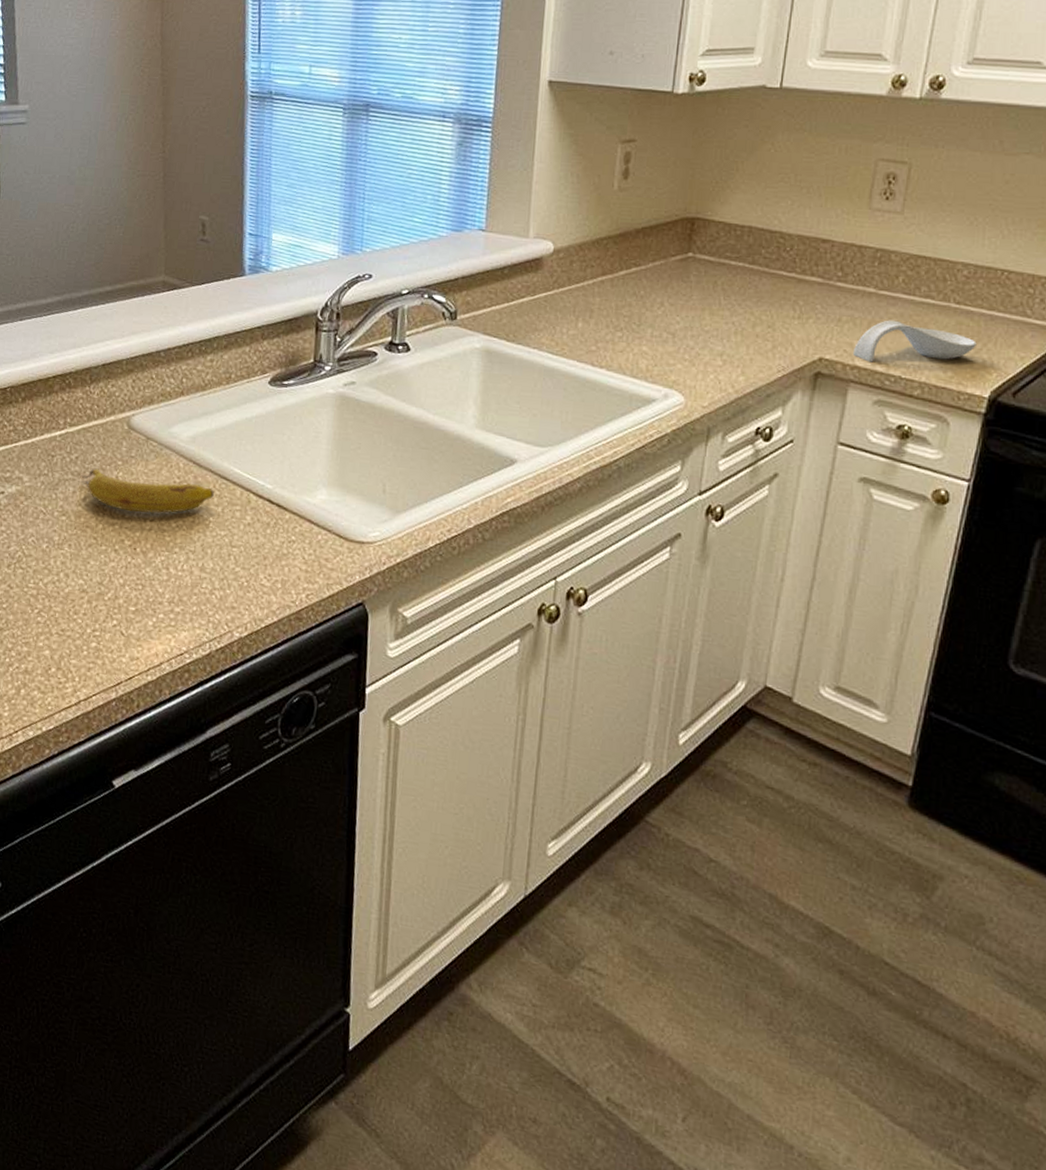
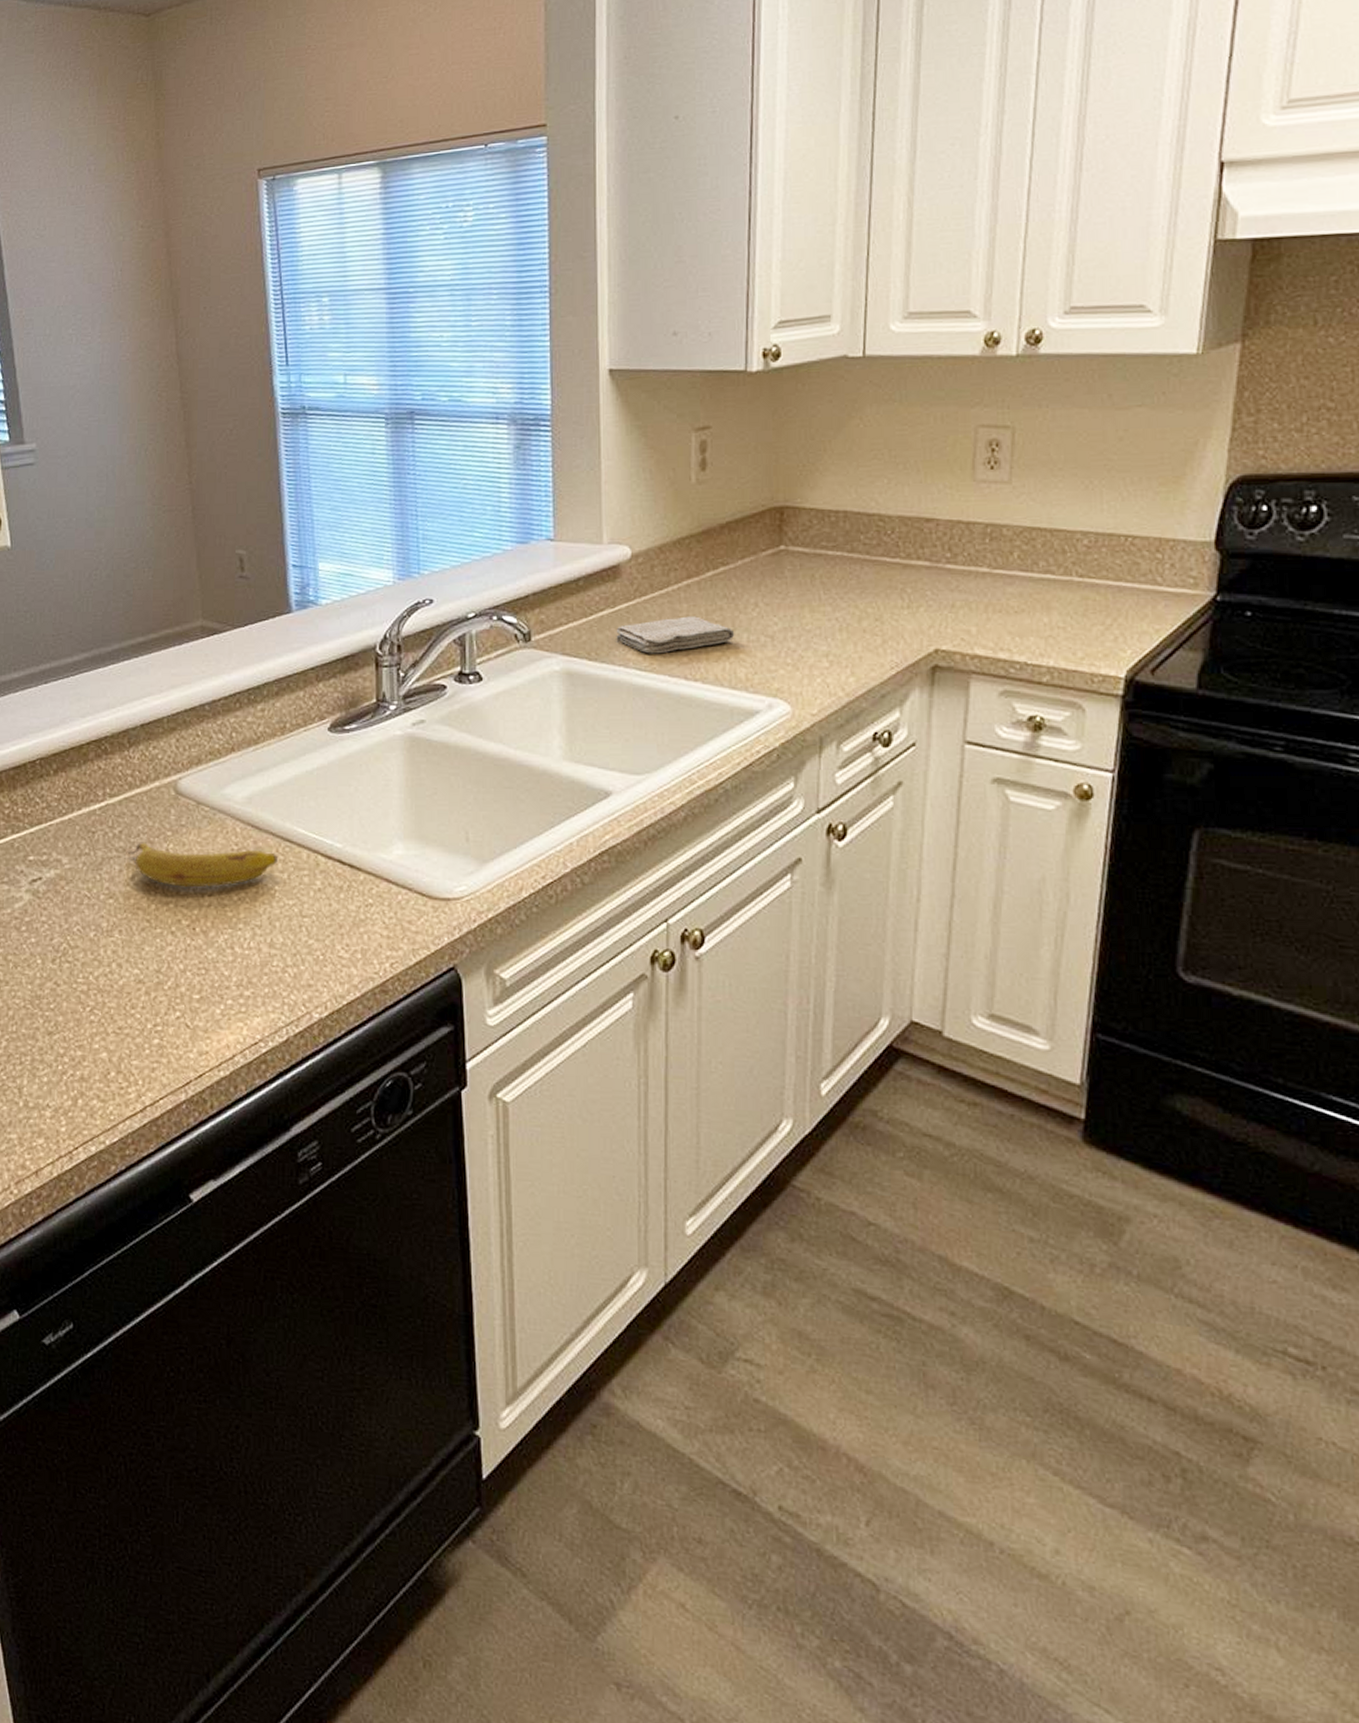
washcloth: none [533,309,641,341] -> present [616,616,735,654]
spoon rest: present [852,320,977,362] -> none [971,601,1106,650]

